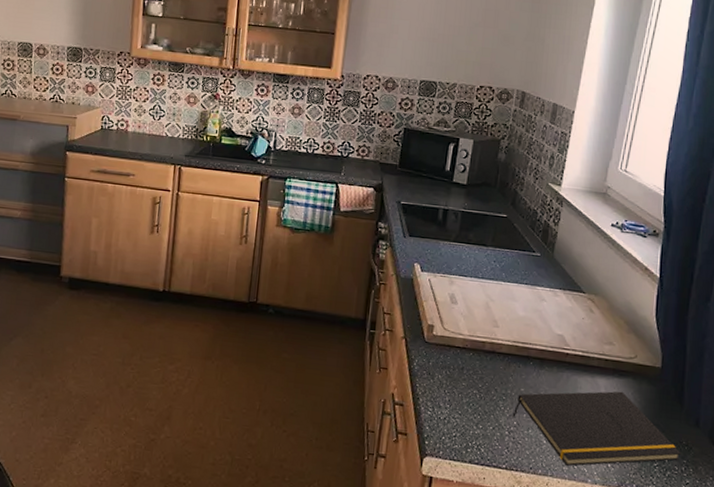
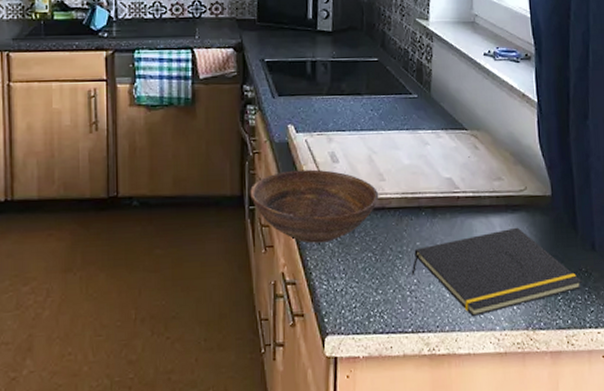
bowl: none [371,304,491,374] -> present [249,169,379,244]

